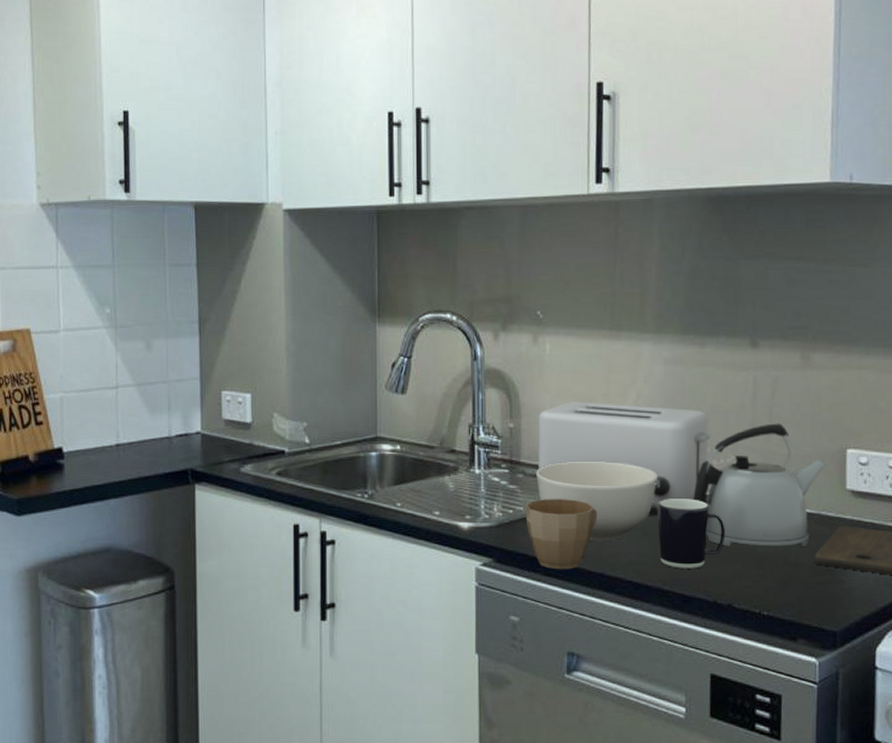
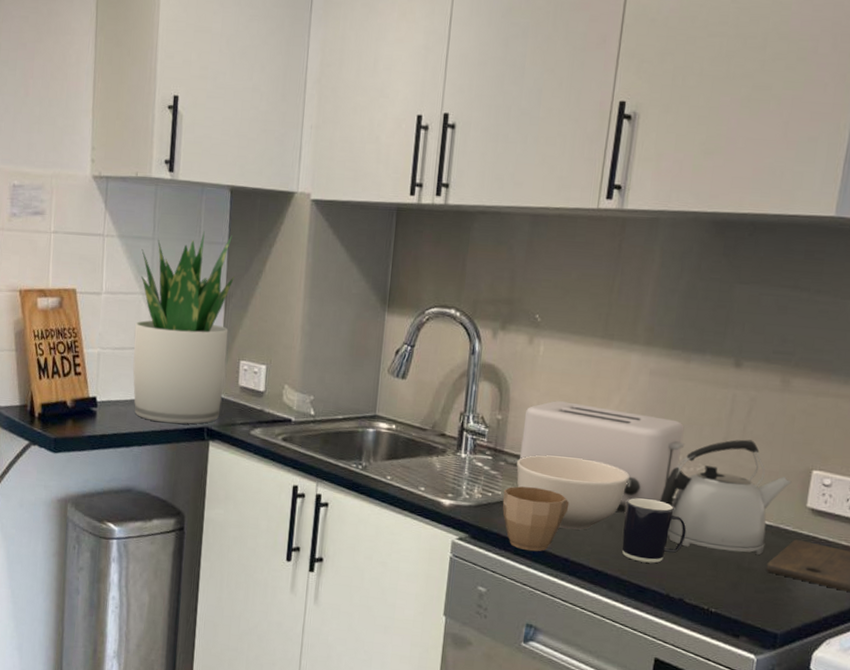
planter: none [100,253,207,469] -> present [132,231,234,425]

